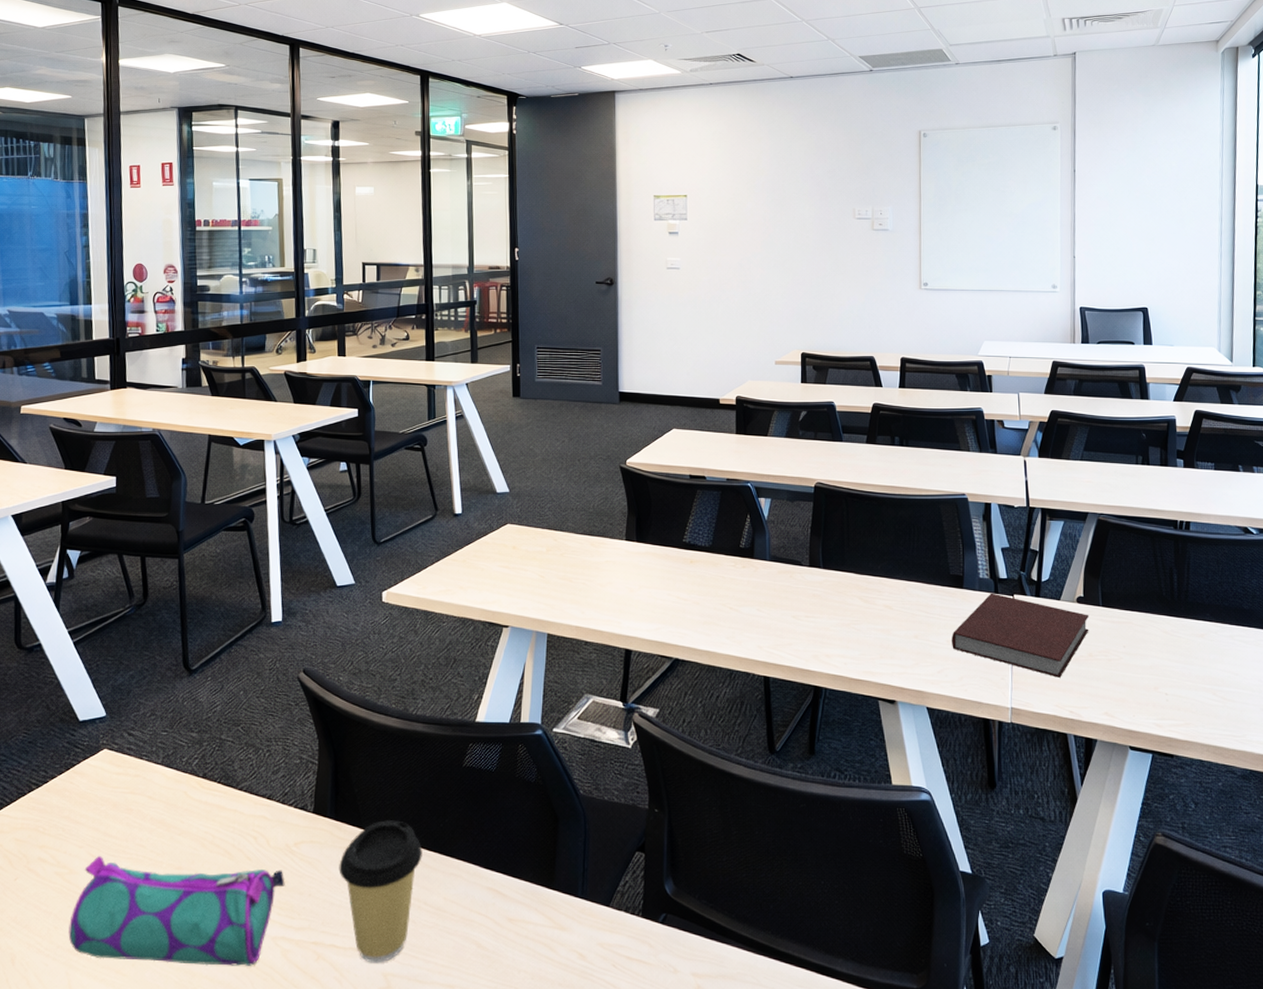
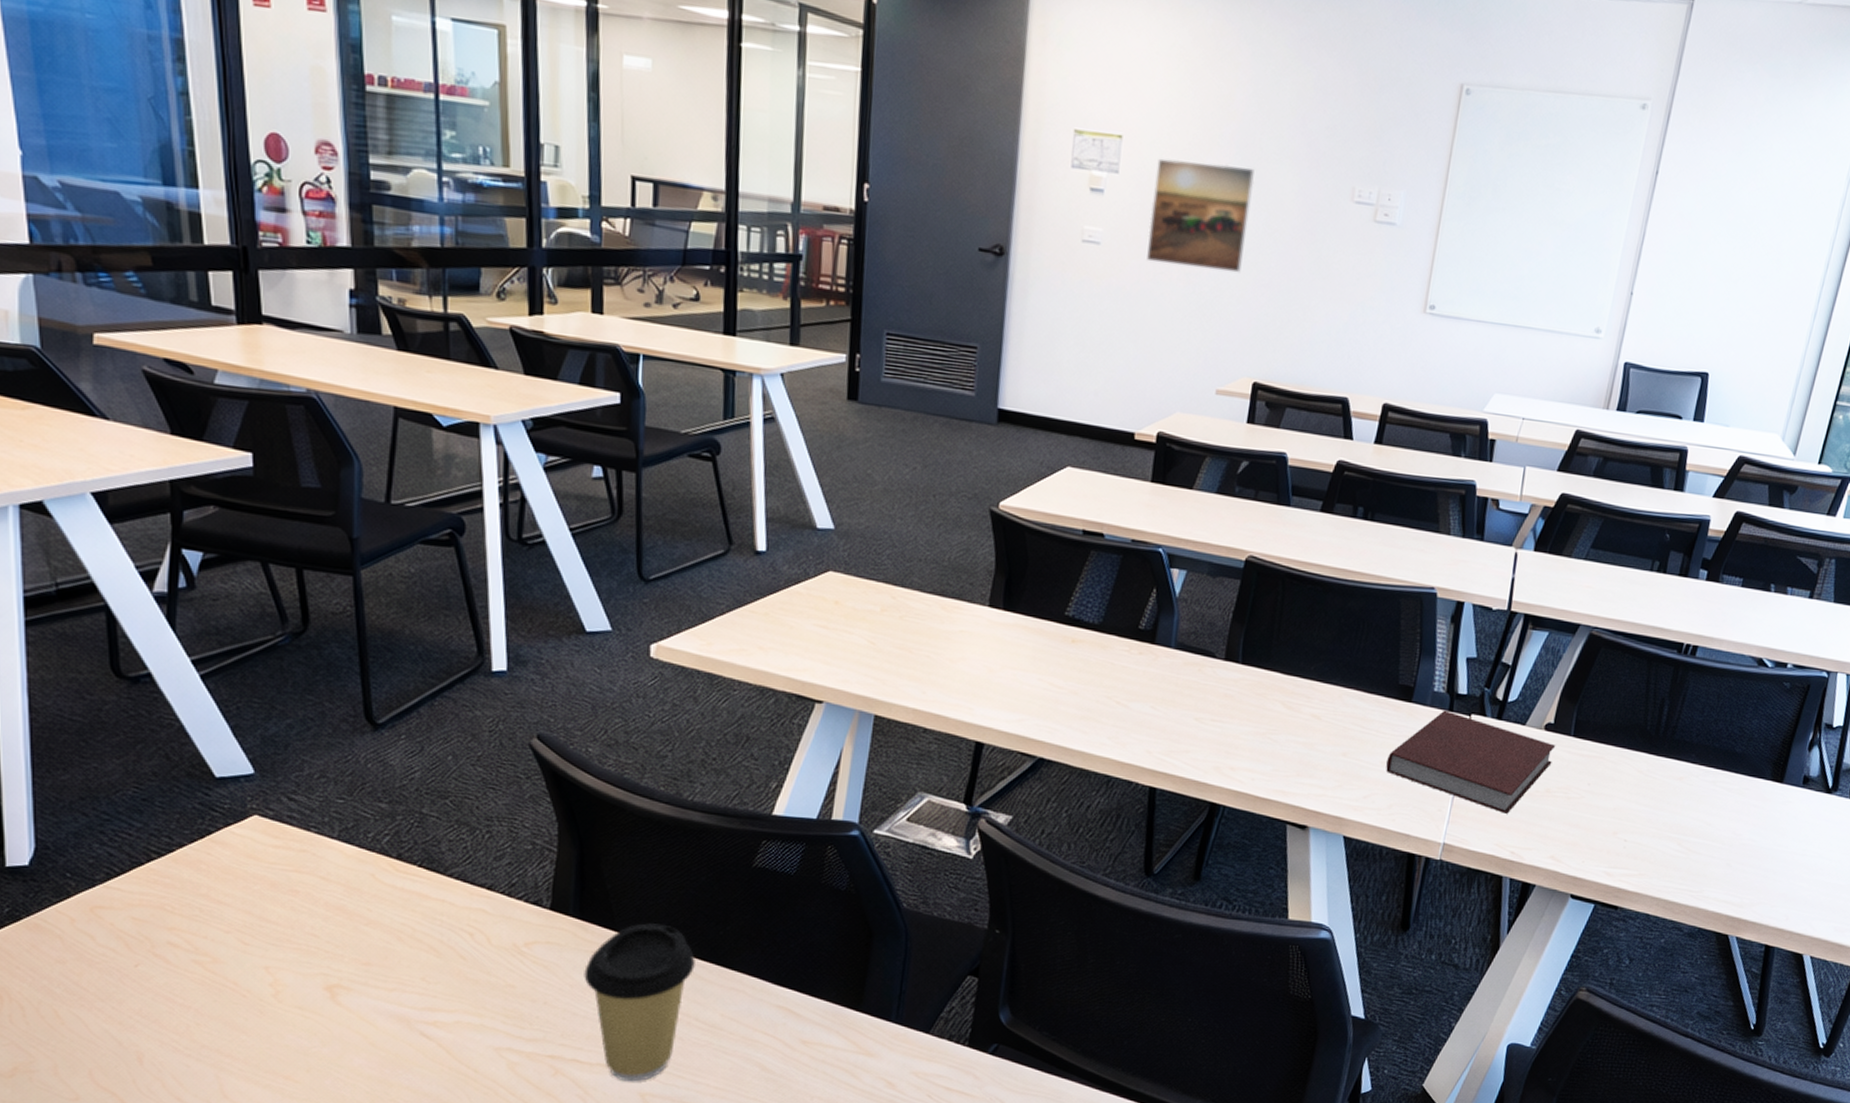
pencil case: present [68,855,285,966] -> none [216,943,512,1078]
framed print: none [712,205,783,277] -> present [1147,158,1255,273]

